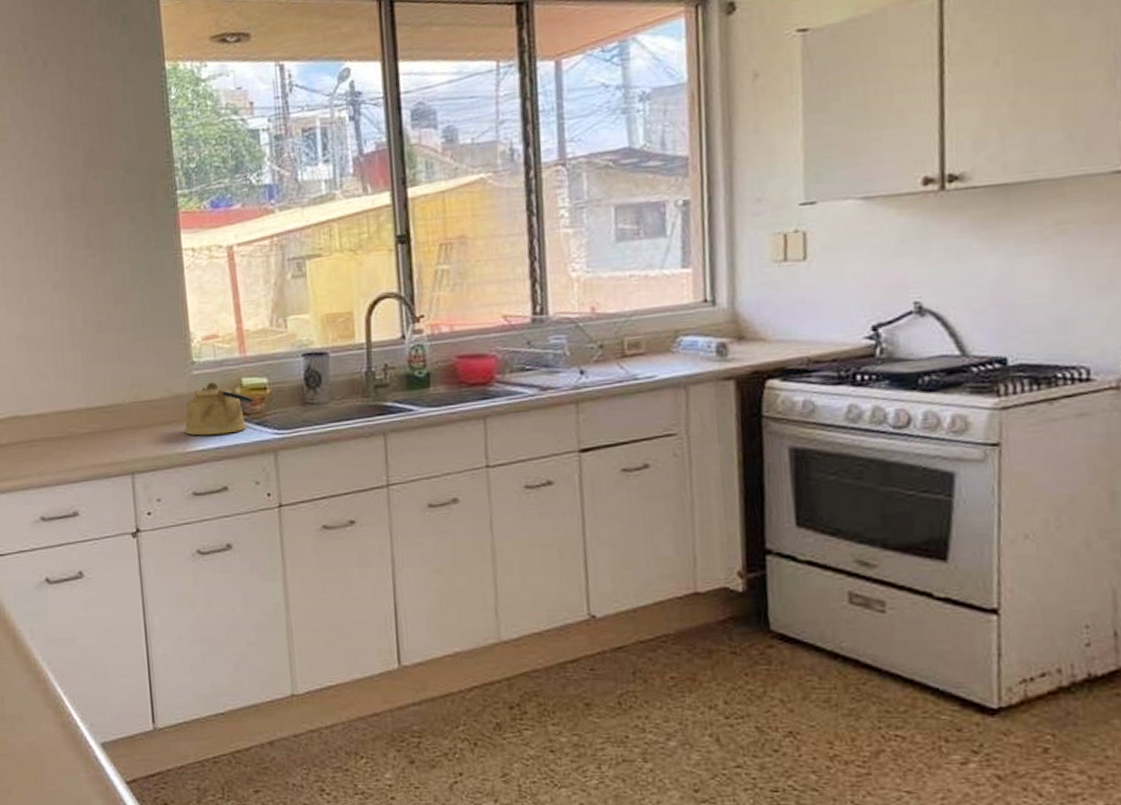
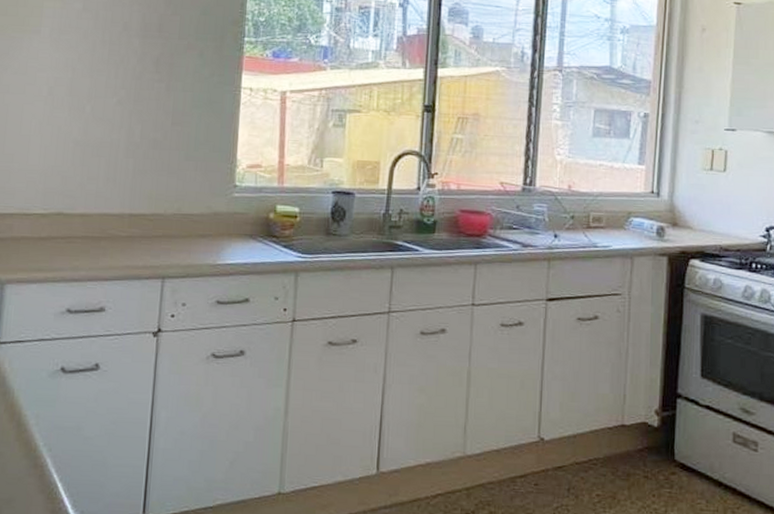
kettle: present [184,382,253,436] -> none [218,205,283,252]

